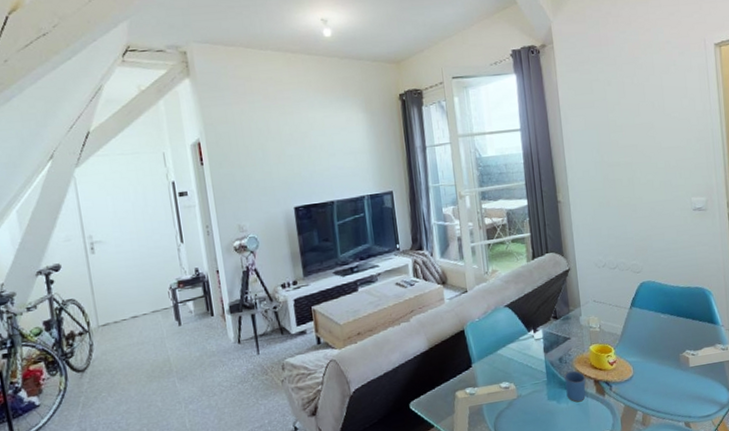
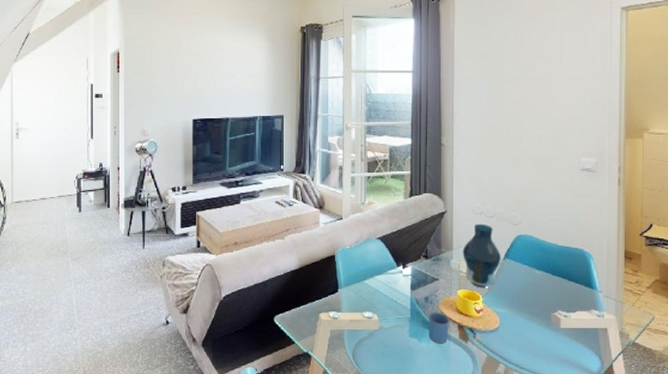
vase: none [590,276,628,341] -> present [463,223,501,288]

